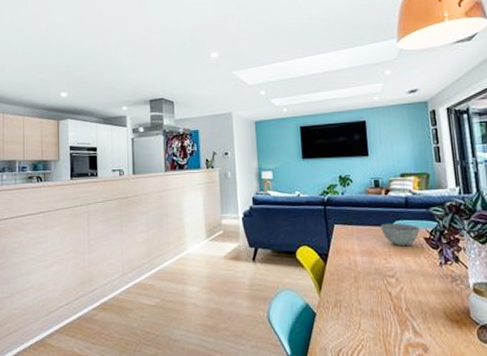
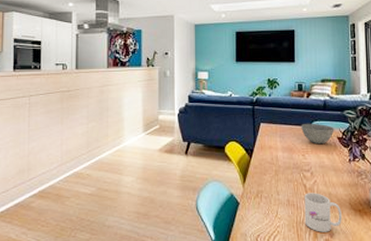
mug: none [390,301,437,347] -> present [304,193,342,232]

